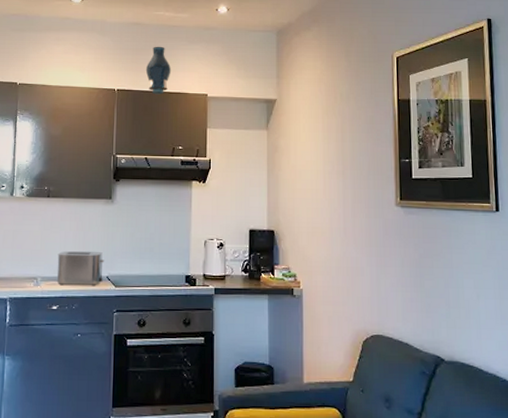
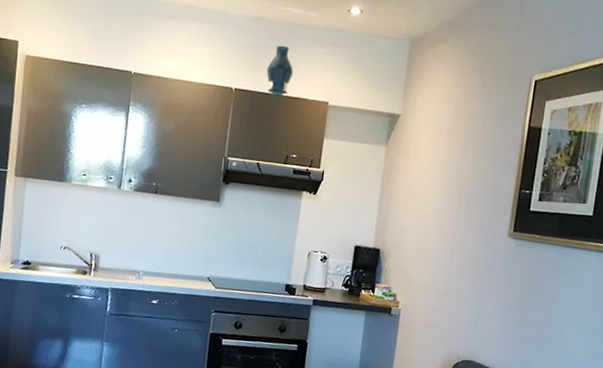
toaster: present [56,250,105,286] -> none [158,248,207,286]

